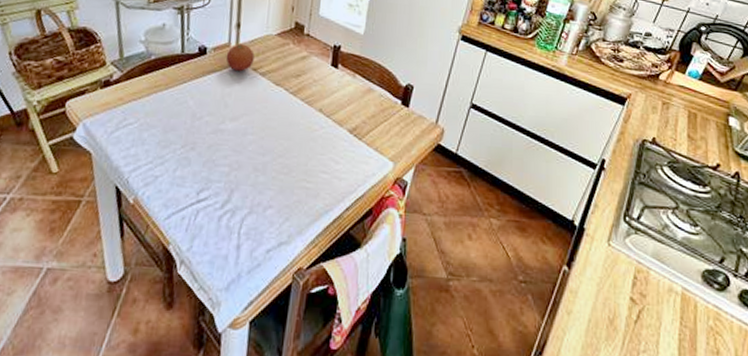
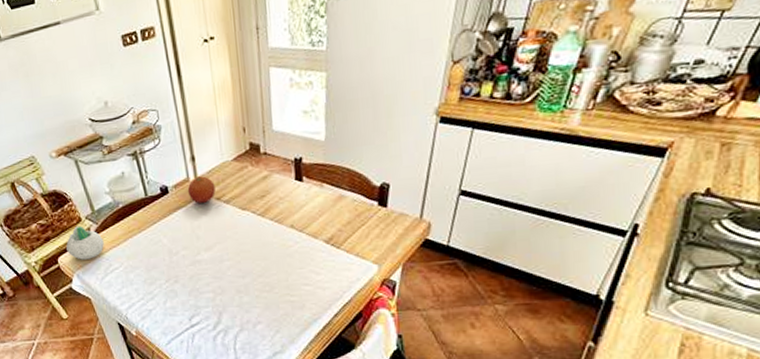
succulent planter: none [79,70,125,109] -> present [66,226,104,260]

